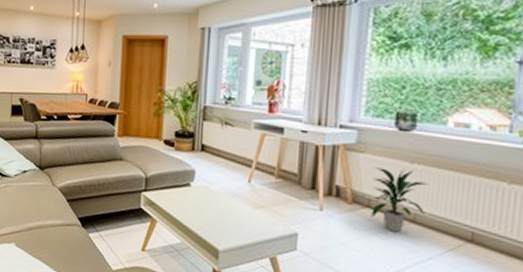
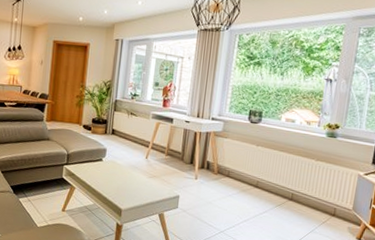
indoor plant: present [371,167,429,233] -> none [229,148,267,194]

